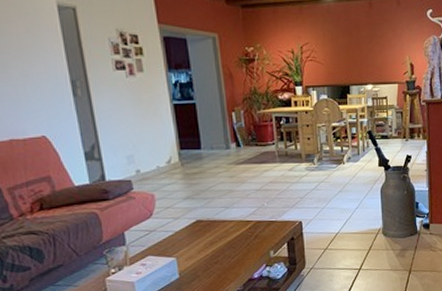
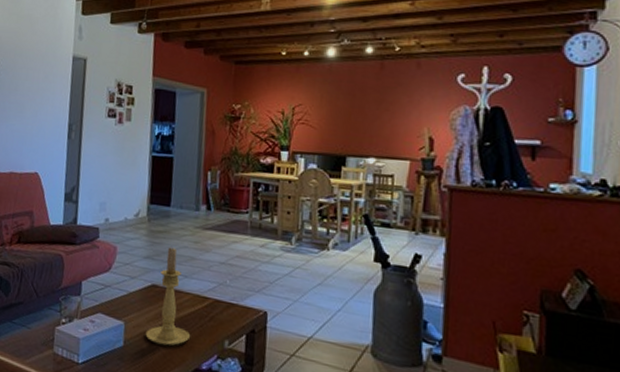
candle holder: none [198,184,239,269] -> present [145,246,190,346]

